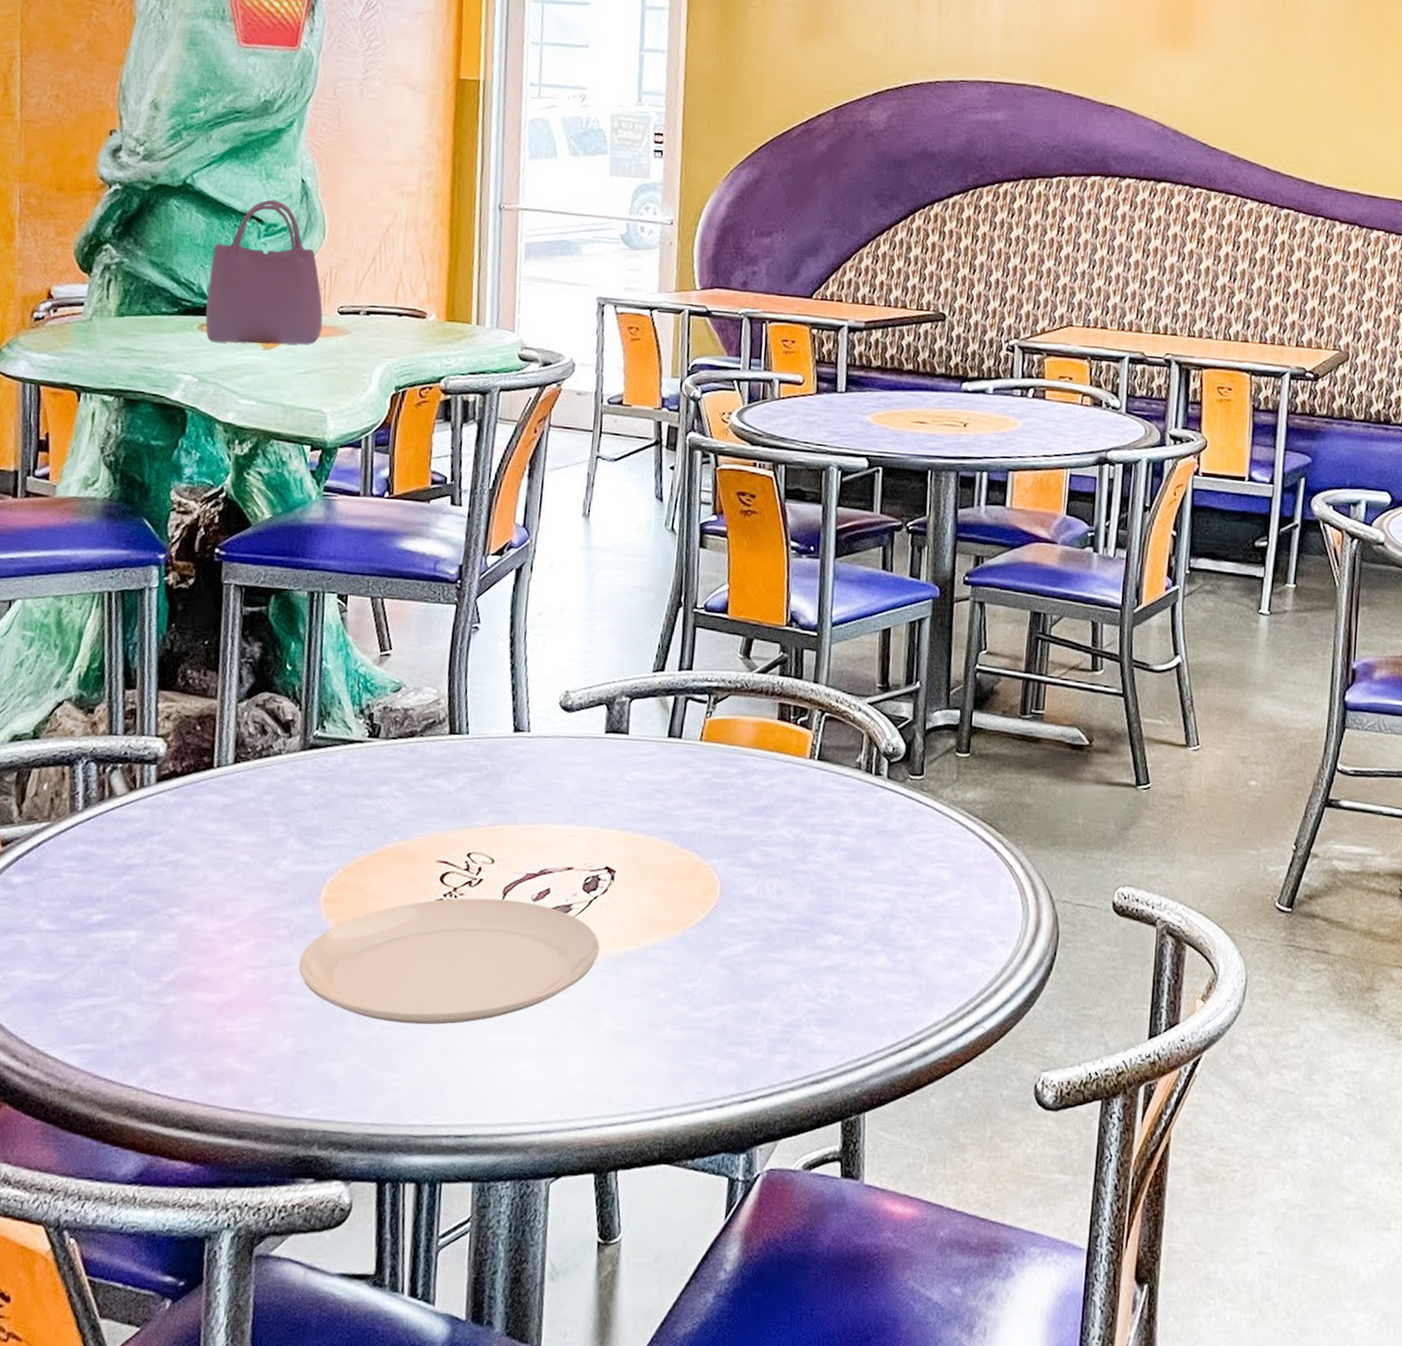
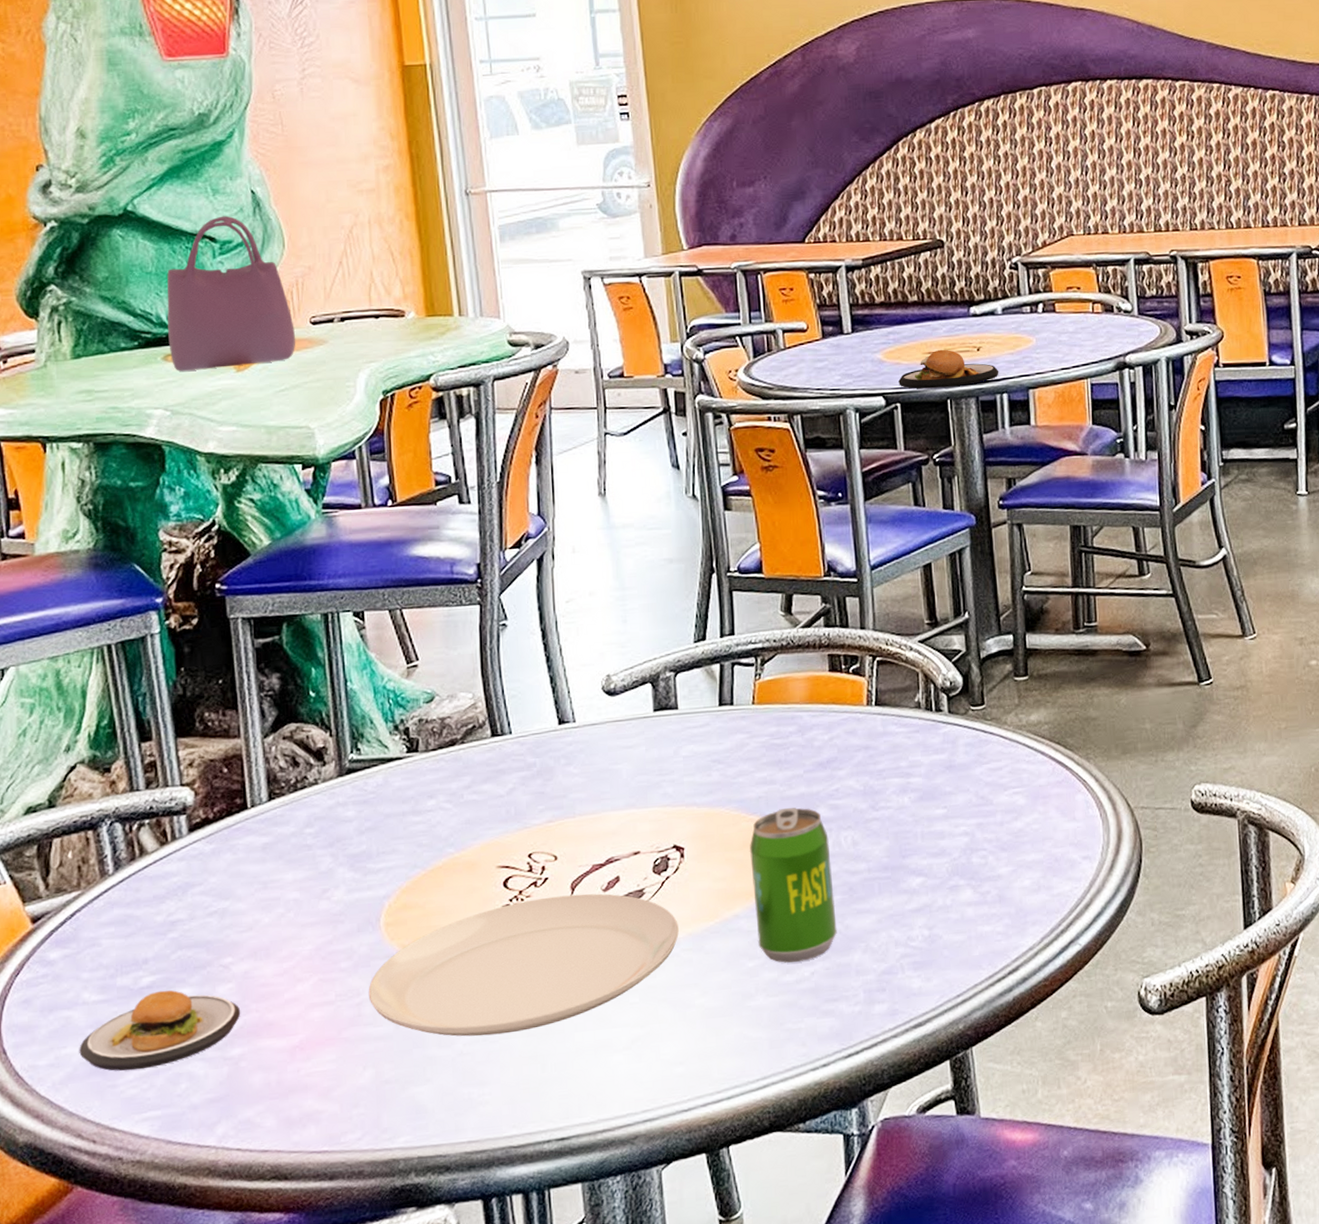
burger: none [26,929,180,1003] -> present [79,989,241,1071]
soda can: none [673,847,755,1000] -> present [749,807,837,963]
burger: none [883,420,982,459] -> present [898,349,999,389]

